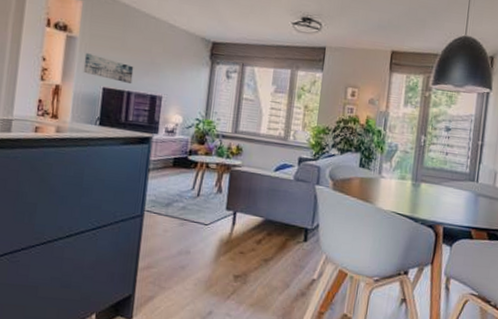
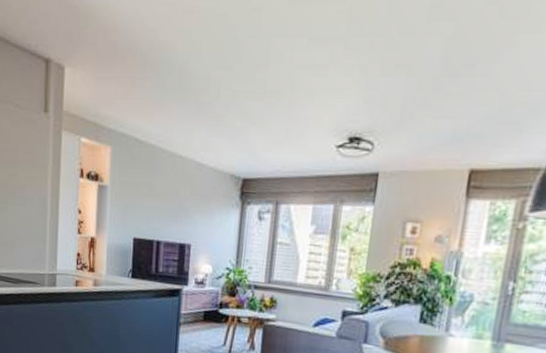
wall art: present [83,53,134,83] -> none [114,202,162,232]

